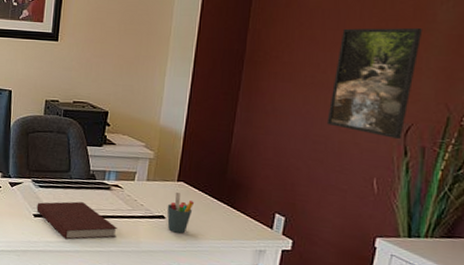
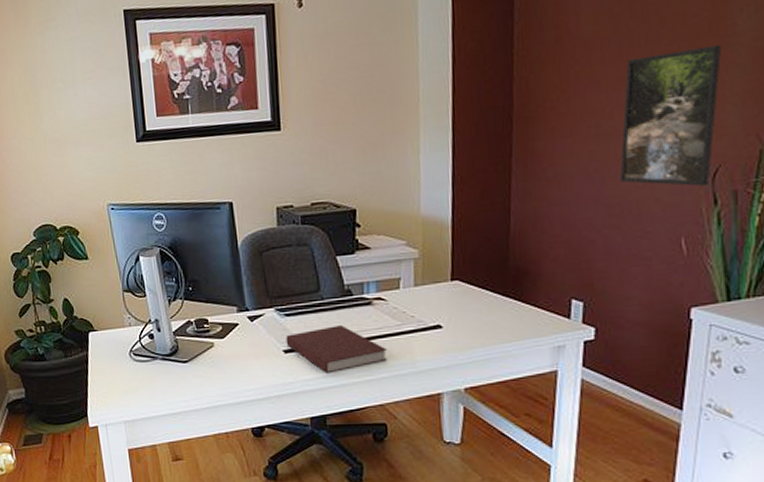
pen holder: present [167,193,194,234] -> none [442,294,474,343]

